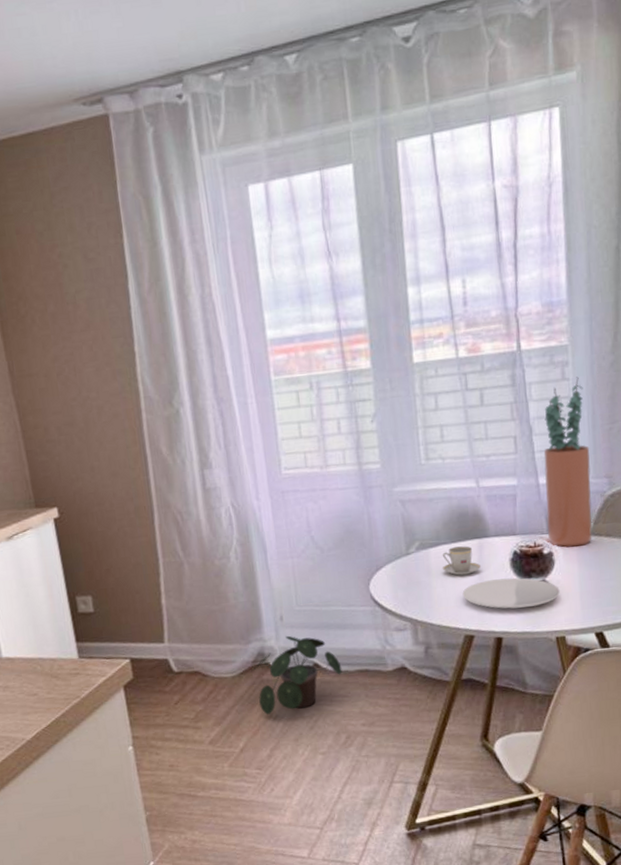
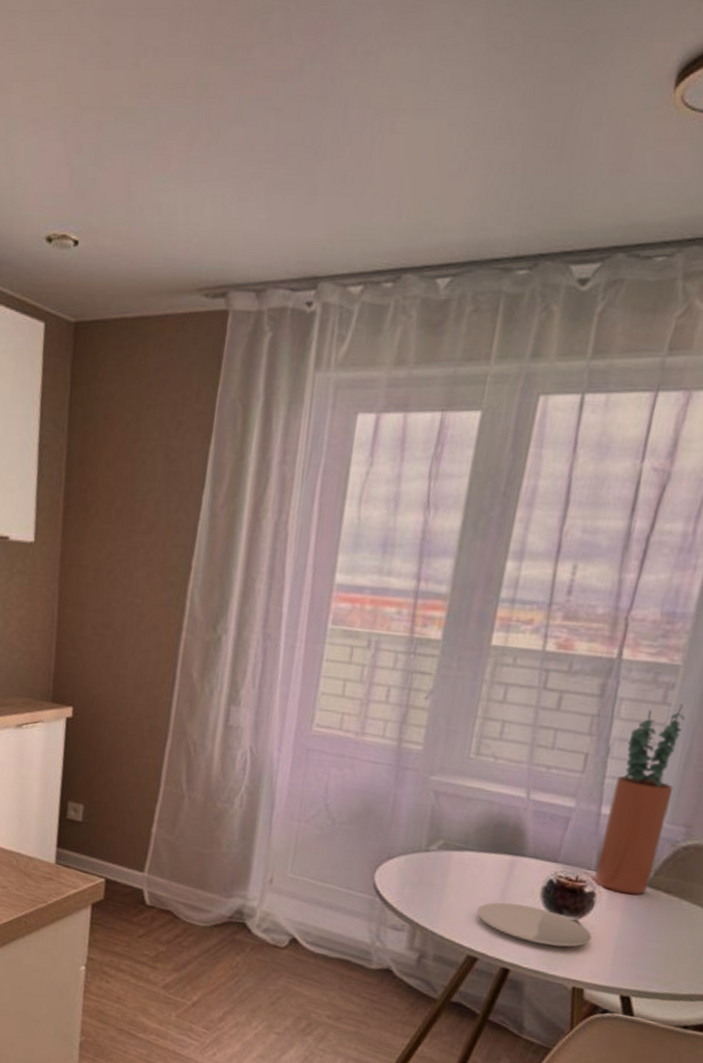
potted plant: present [251,635,342,715] -> none [223,900,322,982]
teacup: present [442,546,482,576] -> none [461,856,508,891]

